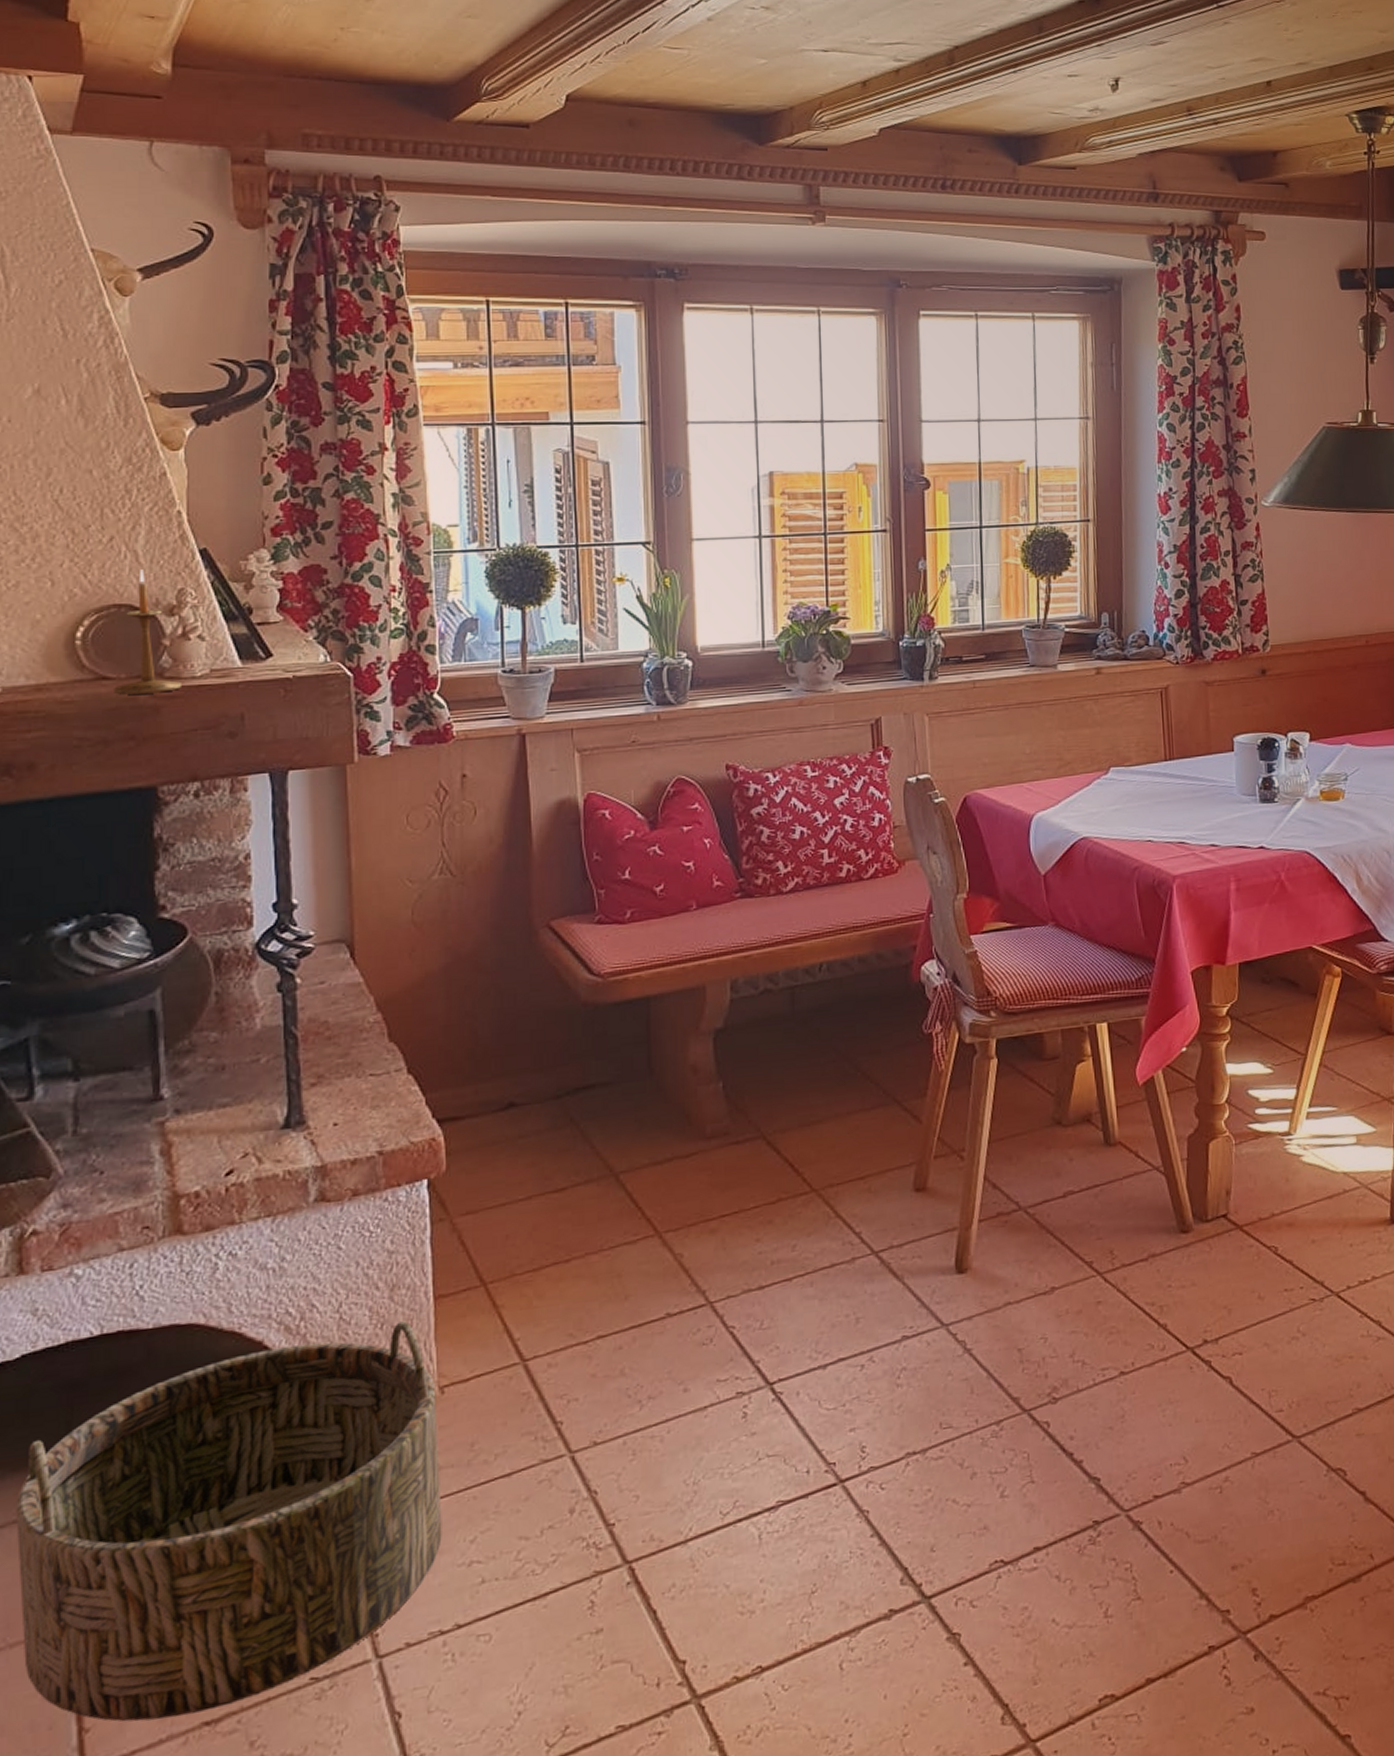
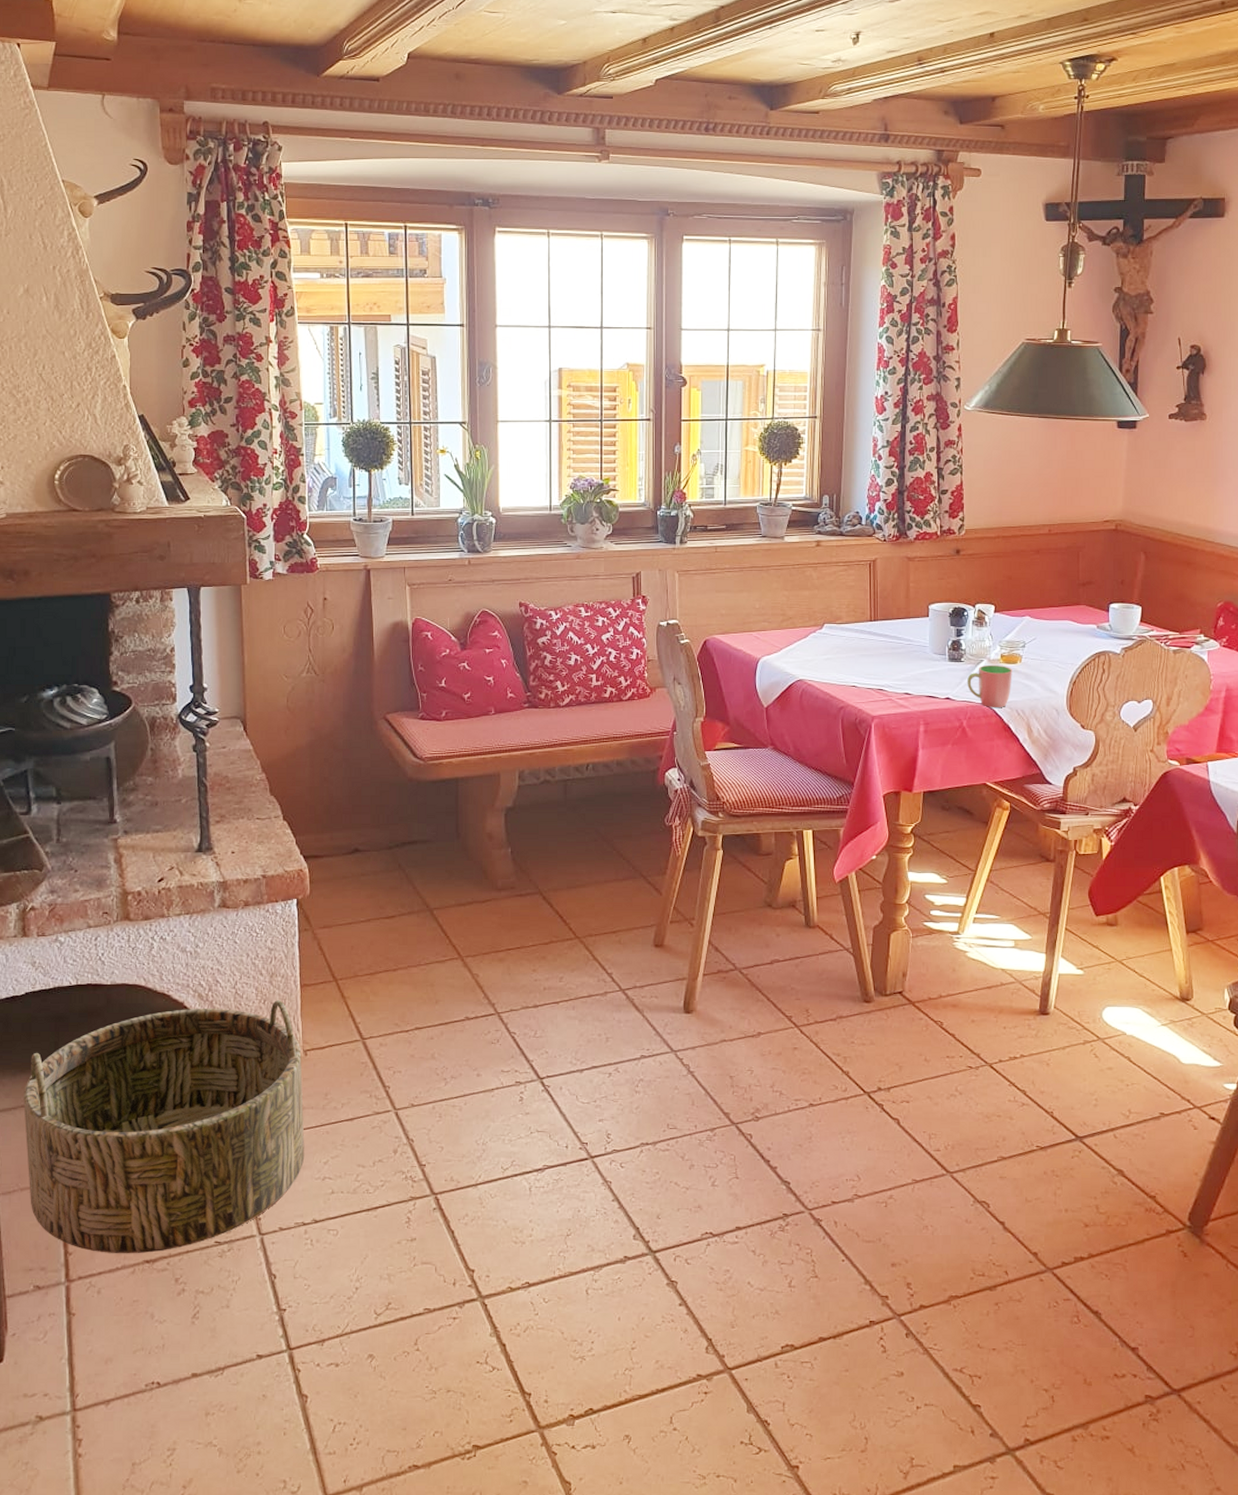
candlestick: present [114,569,183,695] -> none [81,429,128,523]
cup: none [1282,803,1335,855] -> present [966,664,1012,707]

